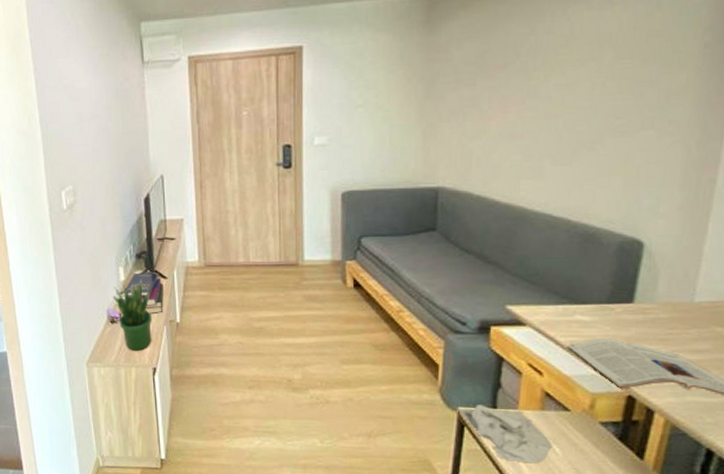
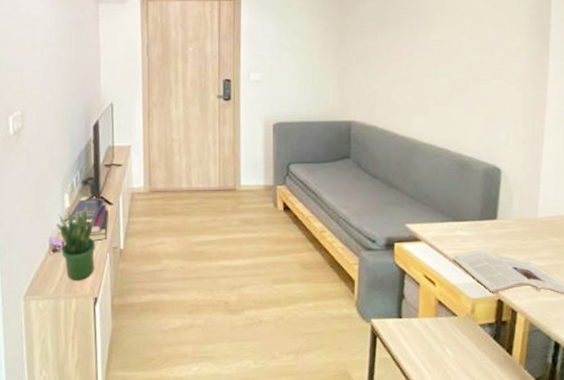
tissue: present [458,404,551,464] -> none [371,315,445,367]

